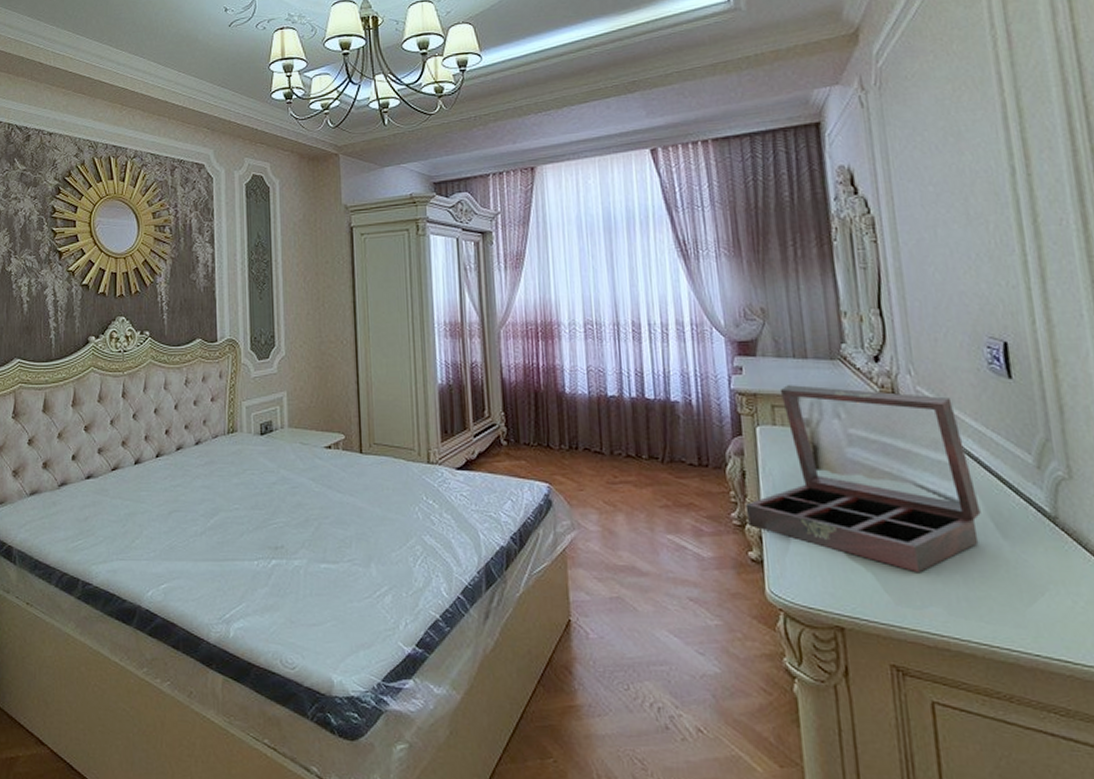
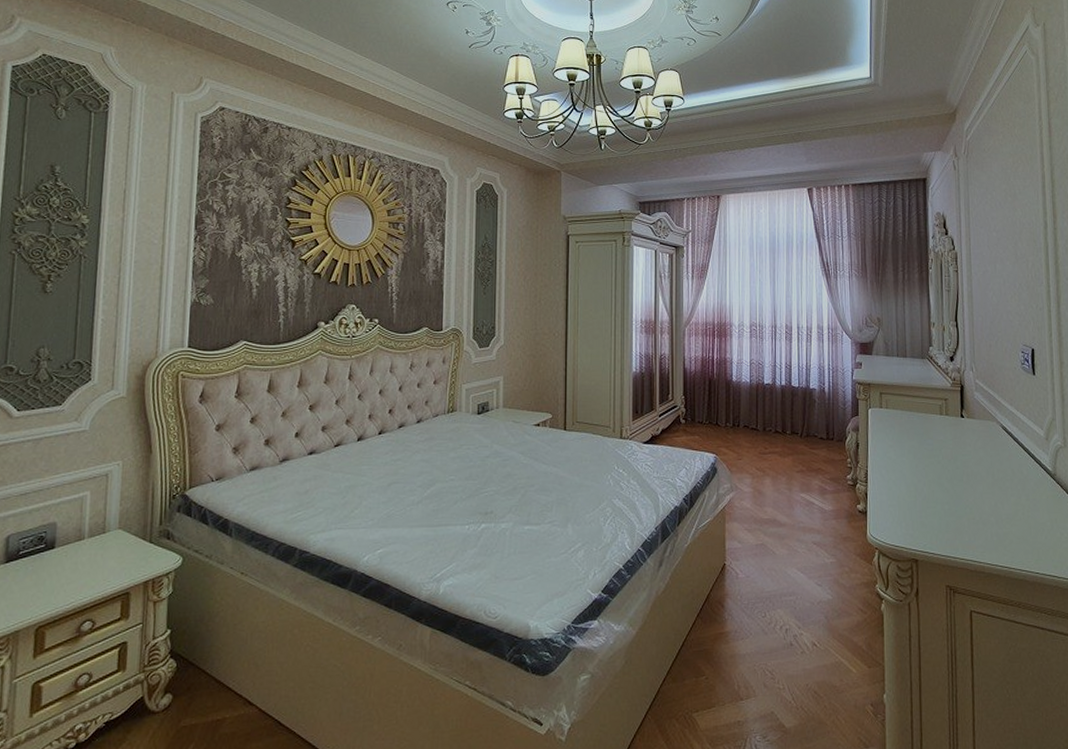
jewelry box: present [745,385,981,574] -> none [857,377,1010,517]

